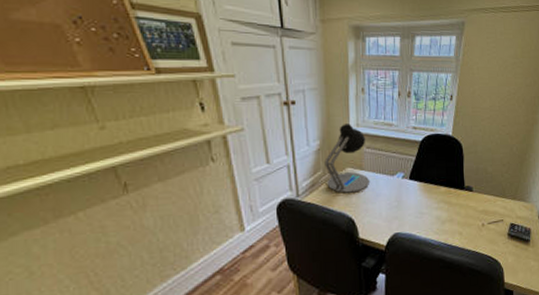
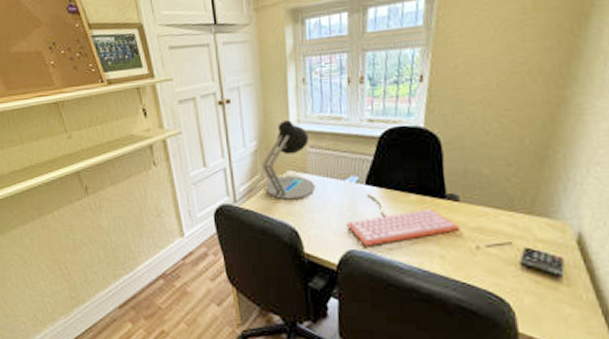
keyboard: none [394,185,473,229] -> present [347,192,461,246]

